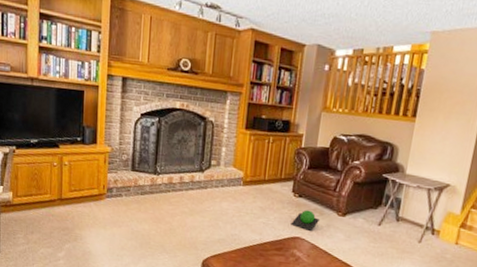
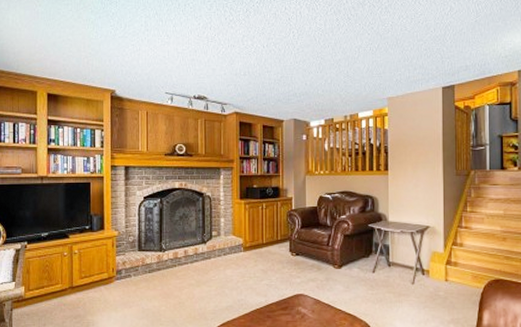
ball: present [291,210,321,232] -> none [292,267,319,288]

